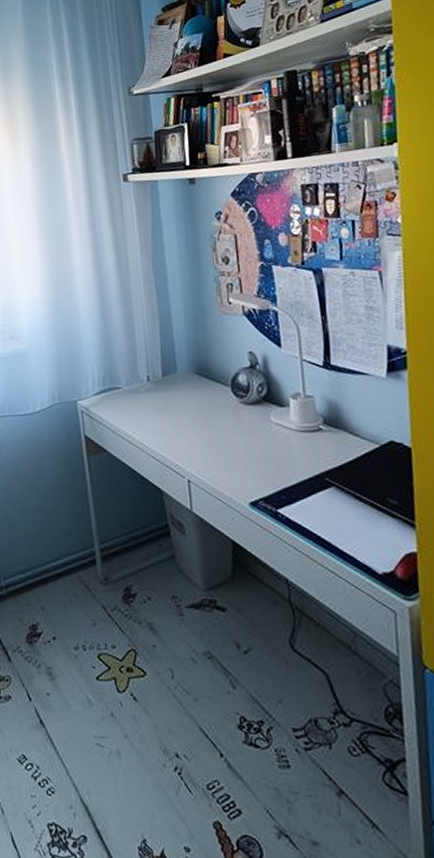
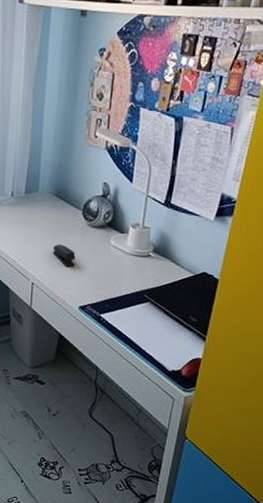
stapler: none [204,429,235,455] -> present [52,244,76,267]

